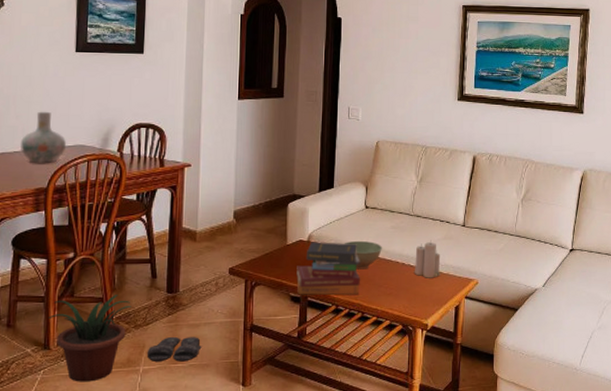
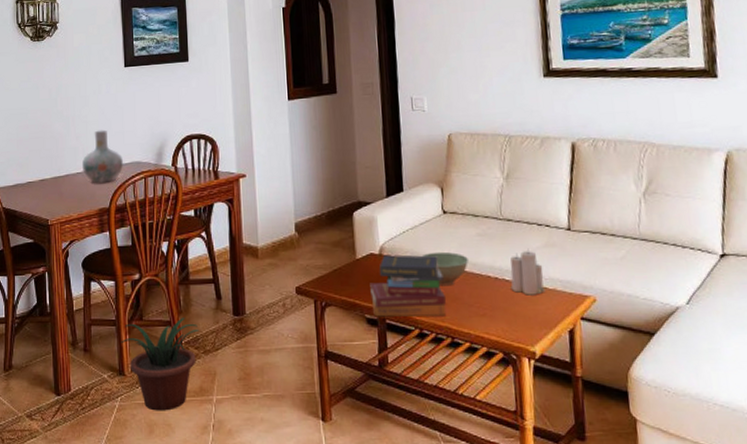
slippers: present [147,336,202,362] -> none [218,363,275,392]

